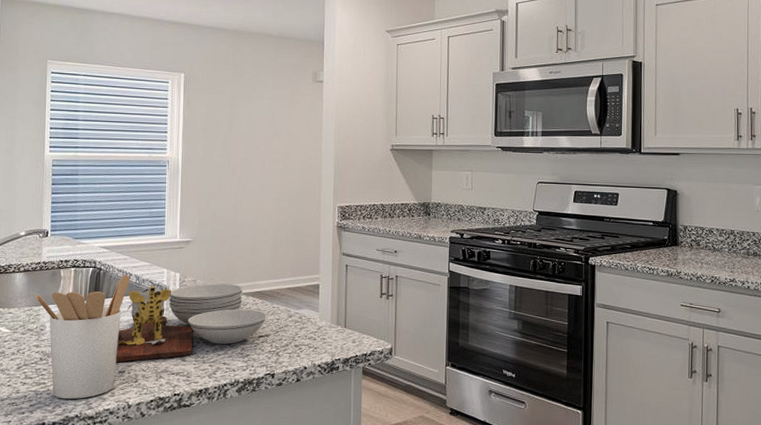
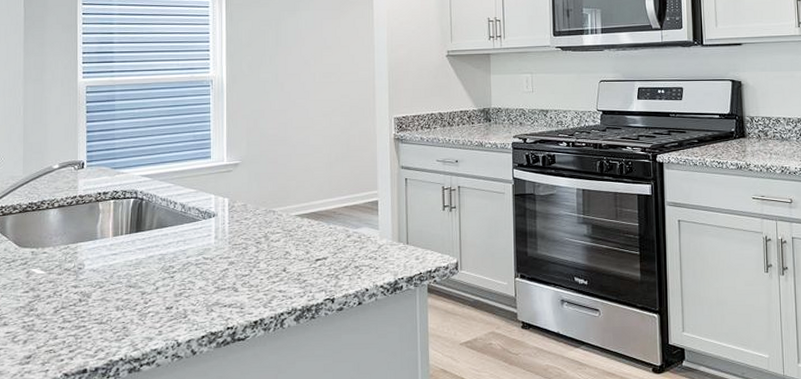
utensil holder: present [34,274,130,400] -> none [71,203,174,342]
cutting board: present [115,283,267,362] -> none [162,206,324,298]

